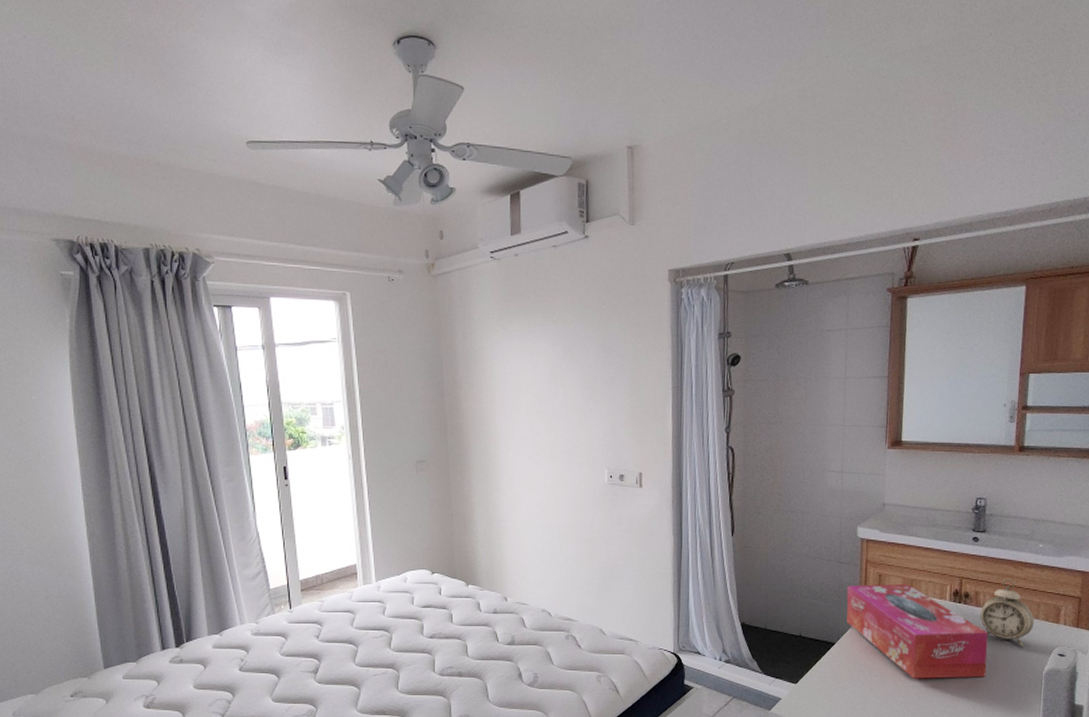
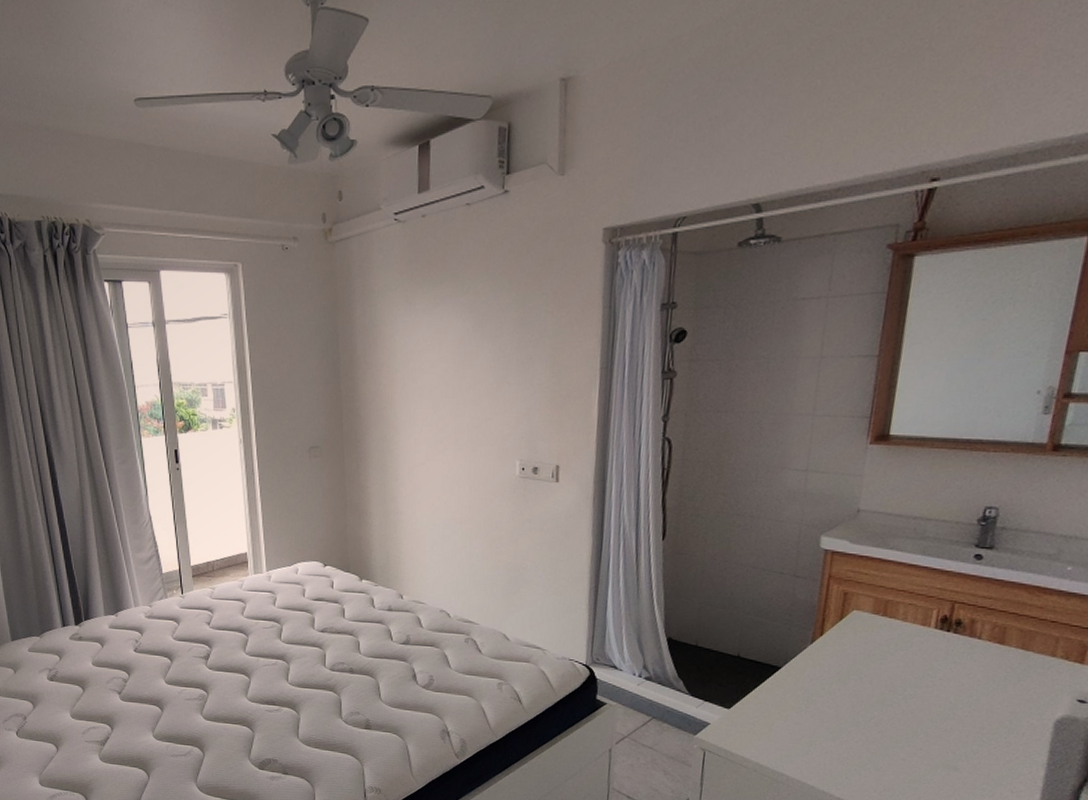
tissue box: present [846,583,988,679] -> none [798,603,983,719]
alarm clock: present [980,578,1035,648] -> none [973,605,1050,689]

